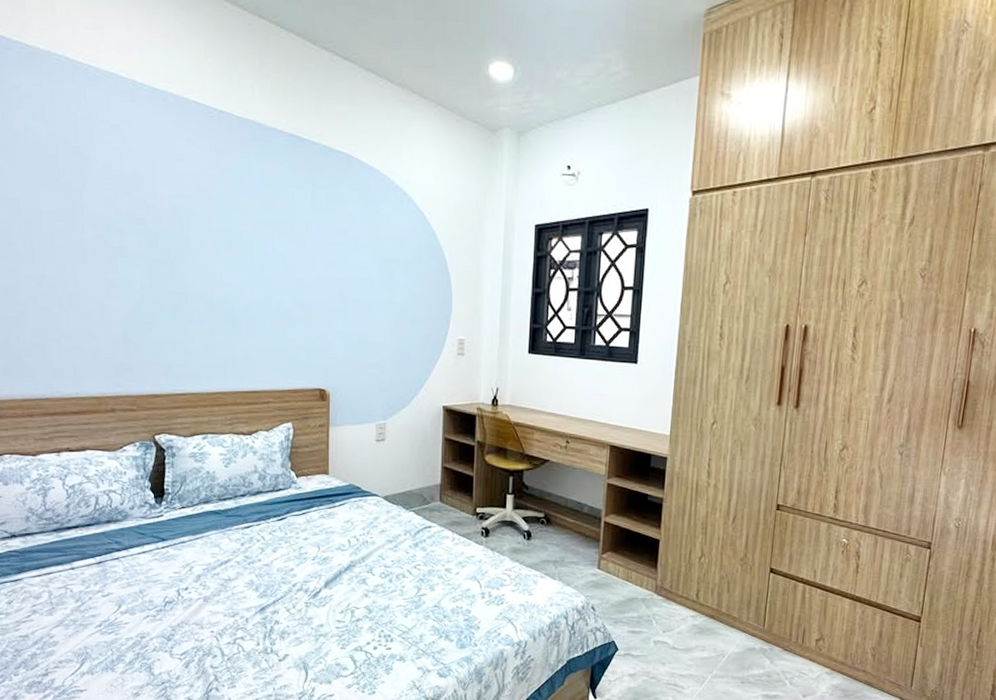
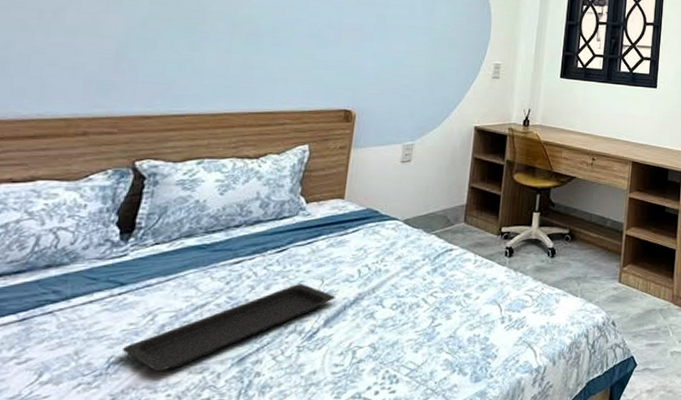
serving tray: none [172,549,331,612] -> present [121,284,335,372]

